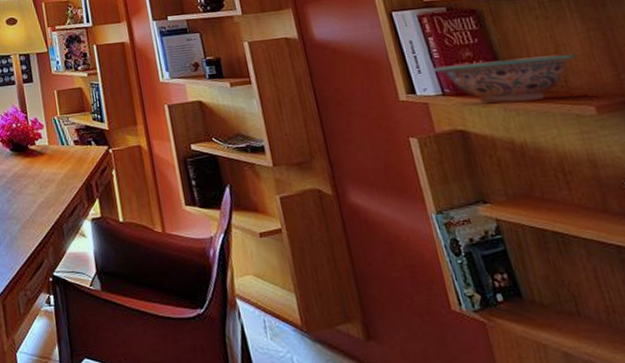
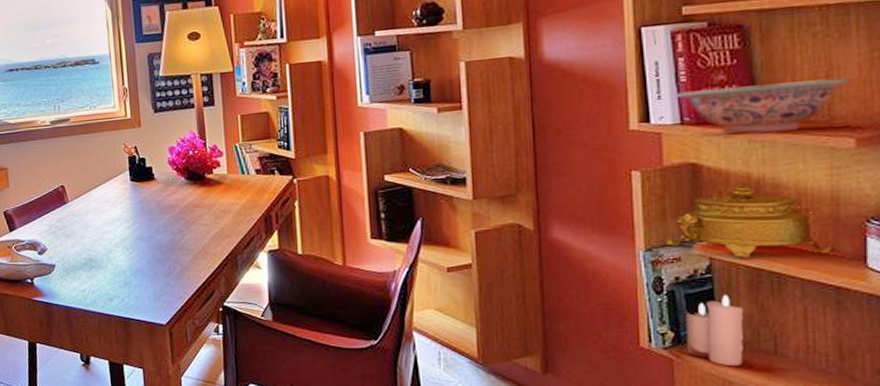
decorative box: none [453,148,606,220] -> present [666,183,835,259]
candle: none [487,256,552,329] -> present [686,295,745,367]

